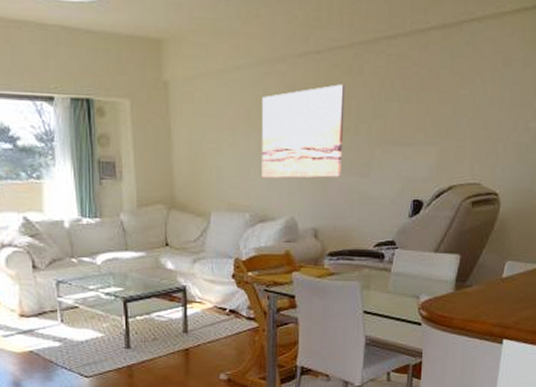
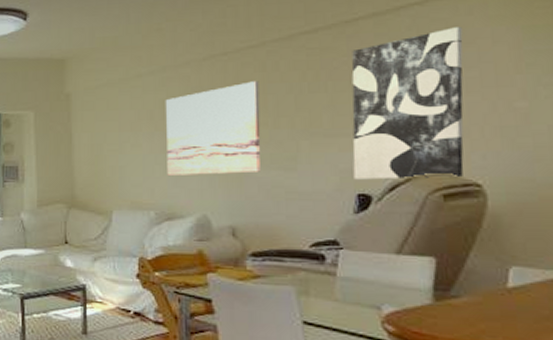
wall art: none [412,47,505,188] -> present [351,27,464,180]

